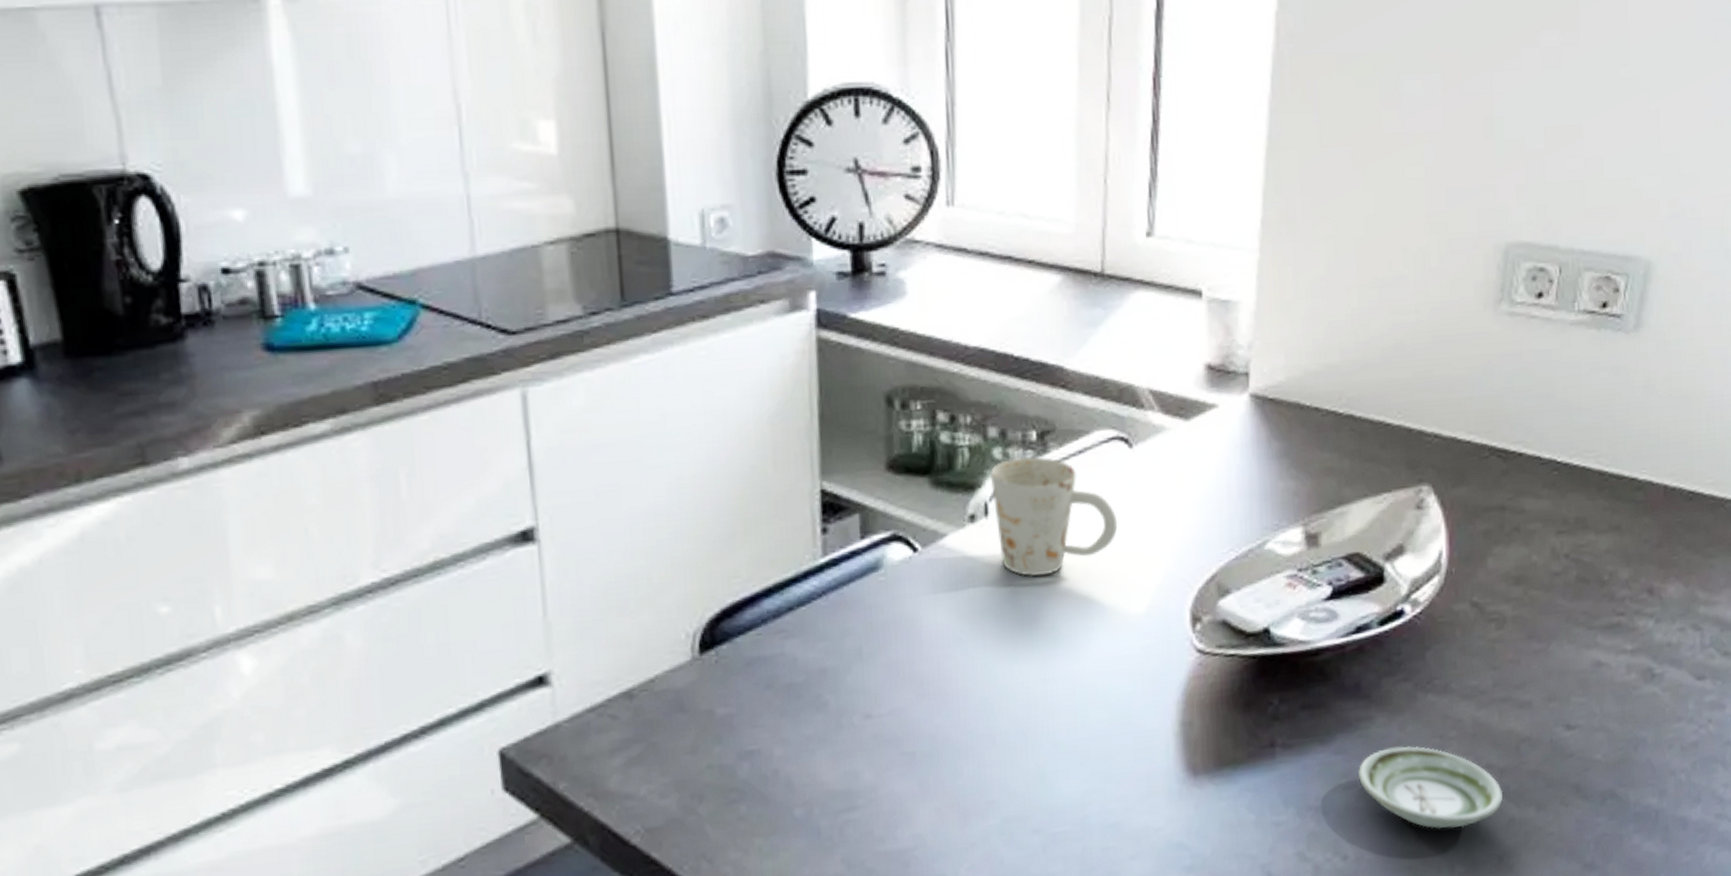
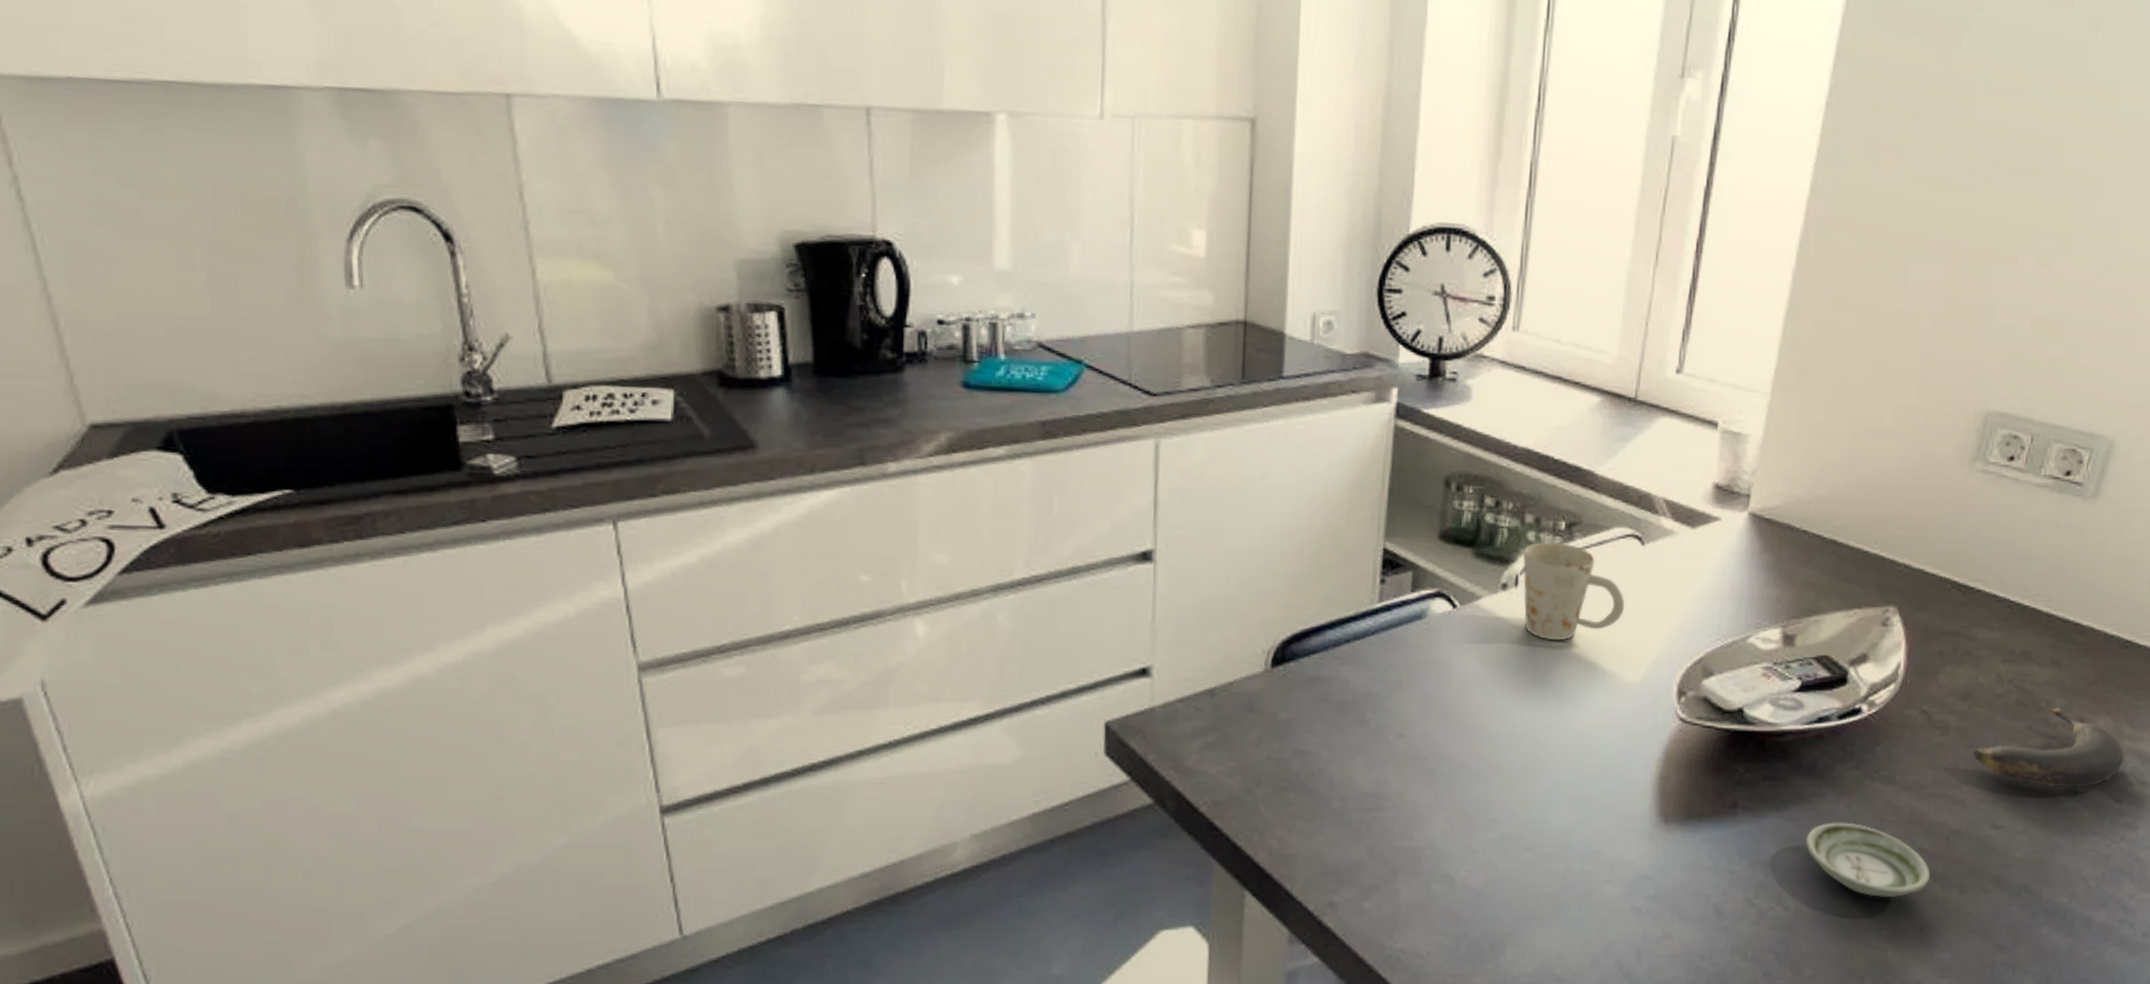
banana: none [1533,579,1701,672] -> present [1972,708,2124,788]

